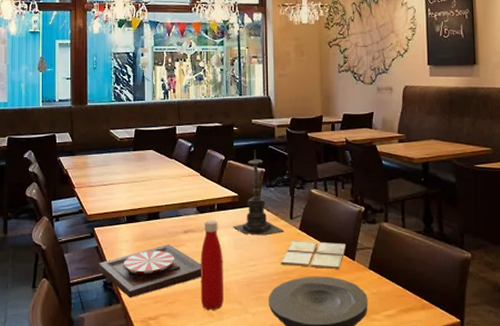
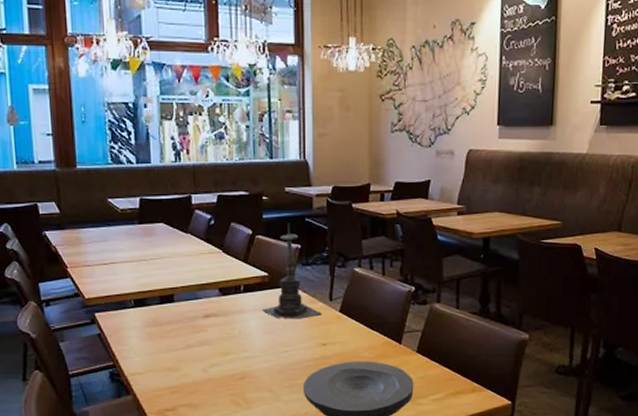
plate: present [98,243,201,297] -> none [102,329,226,388]
bottle: present [200,220,225,311] -> none [224,303,253,400]
drink coaster: present [280,240,346,269] -> none [317,323,392,353]

